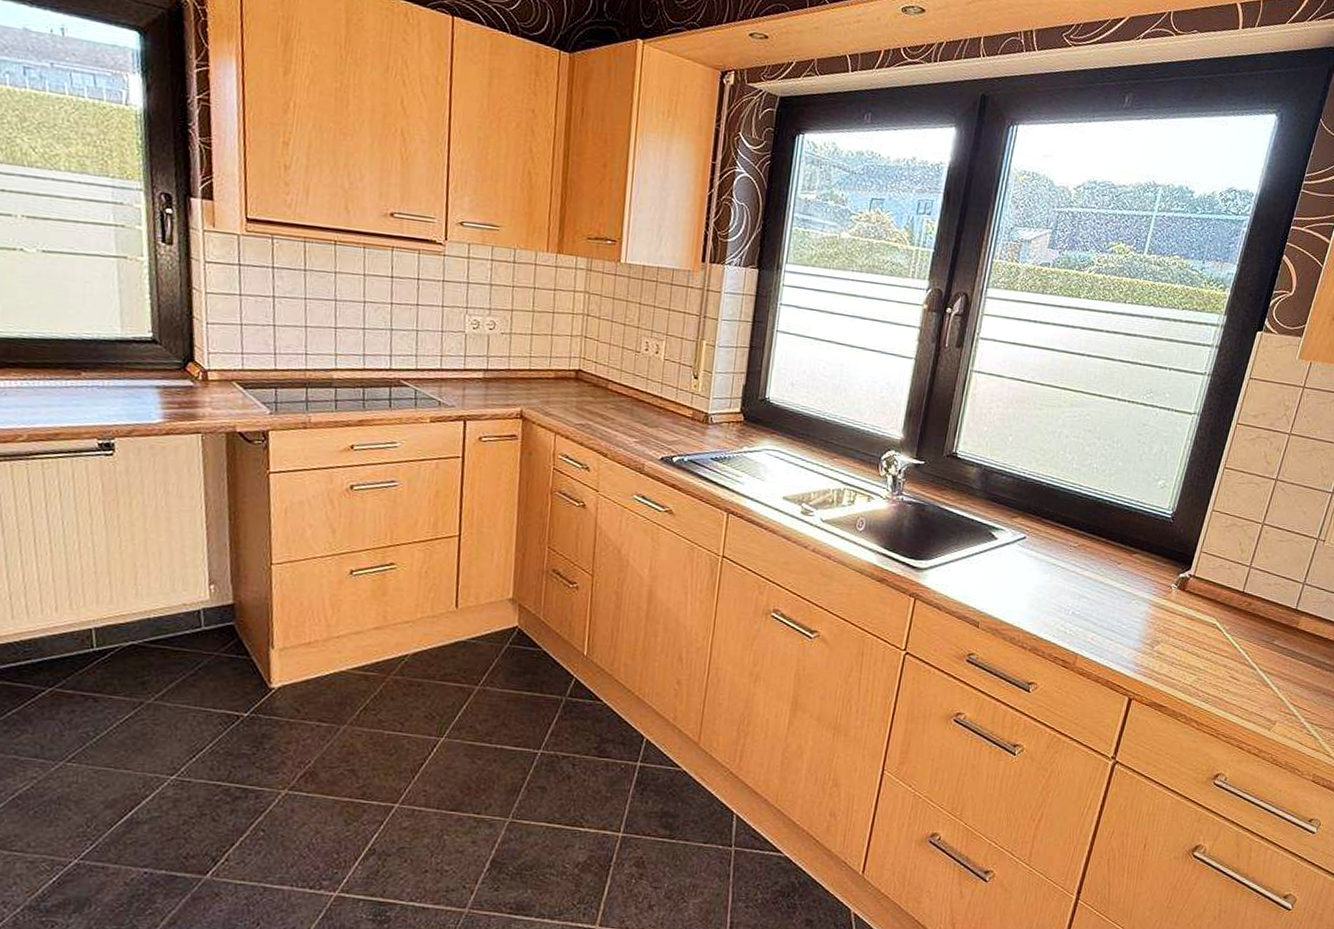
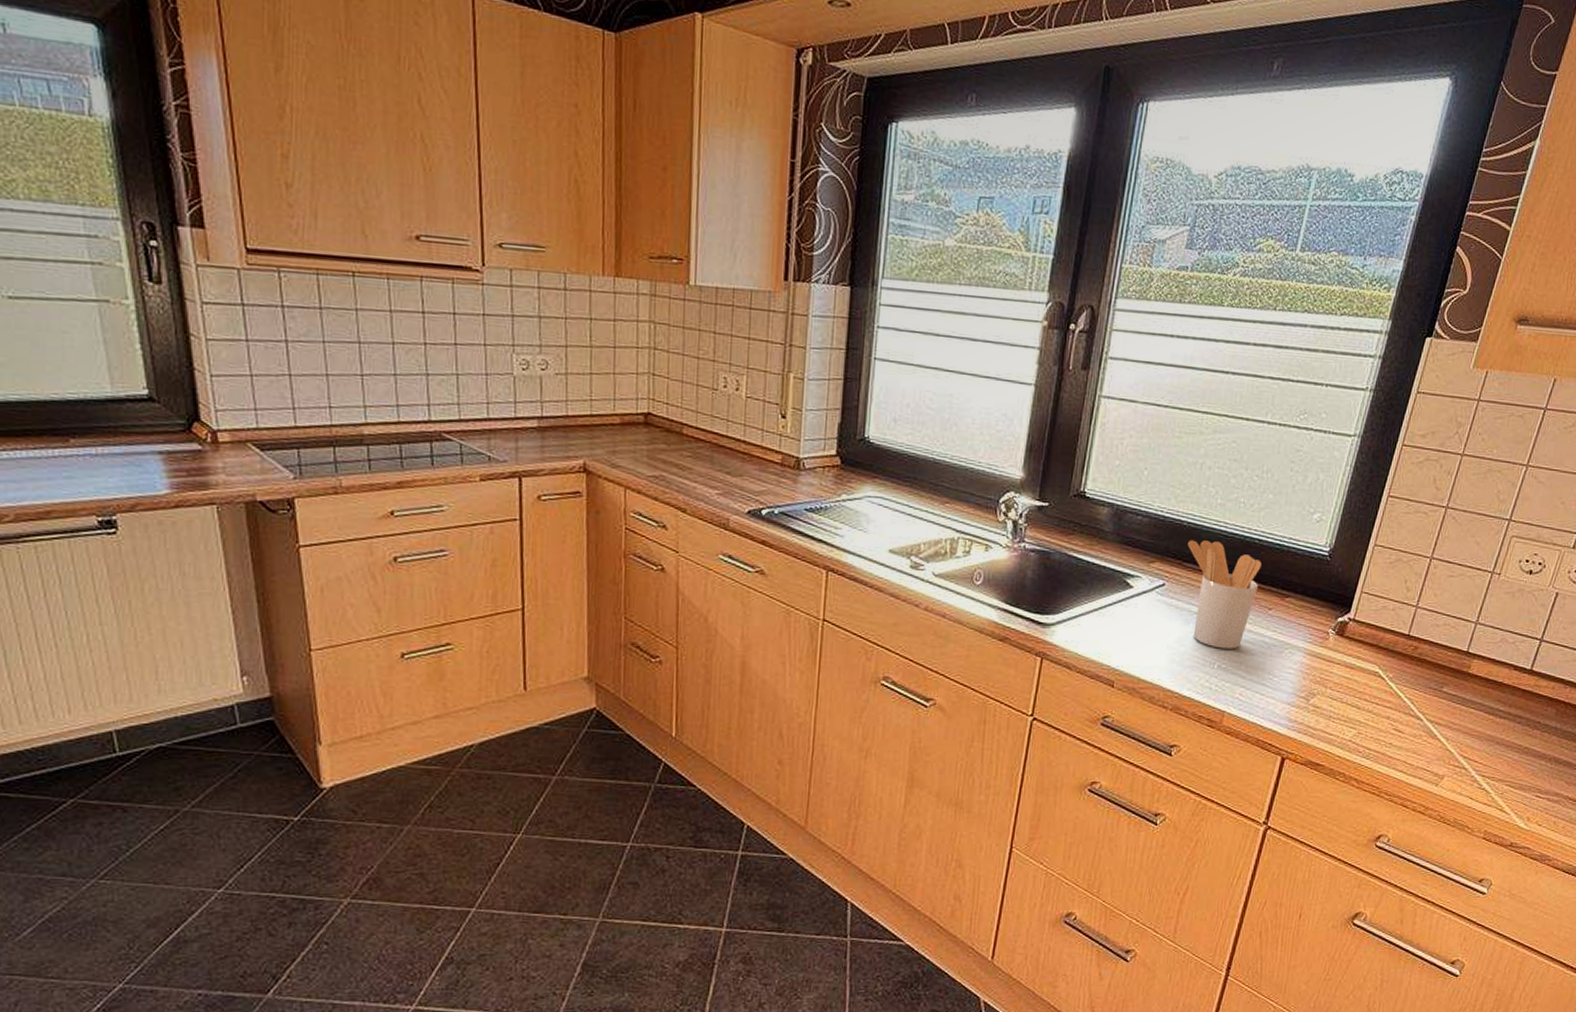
utensil holder: none [1047,499,1112,598] -> present [1188,540,1262,649]

